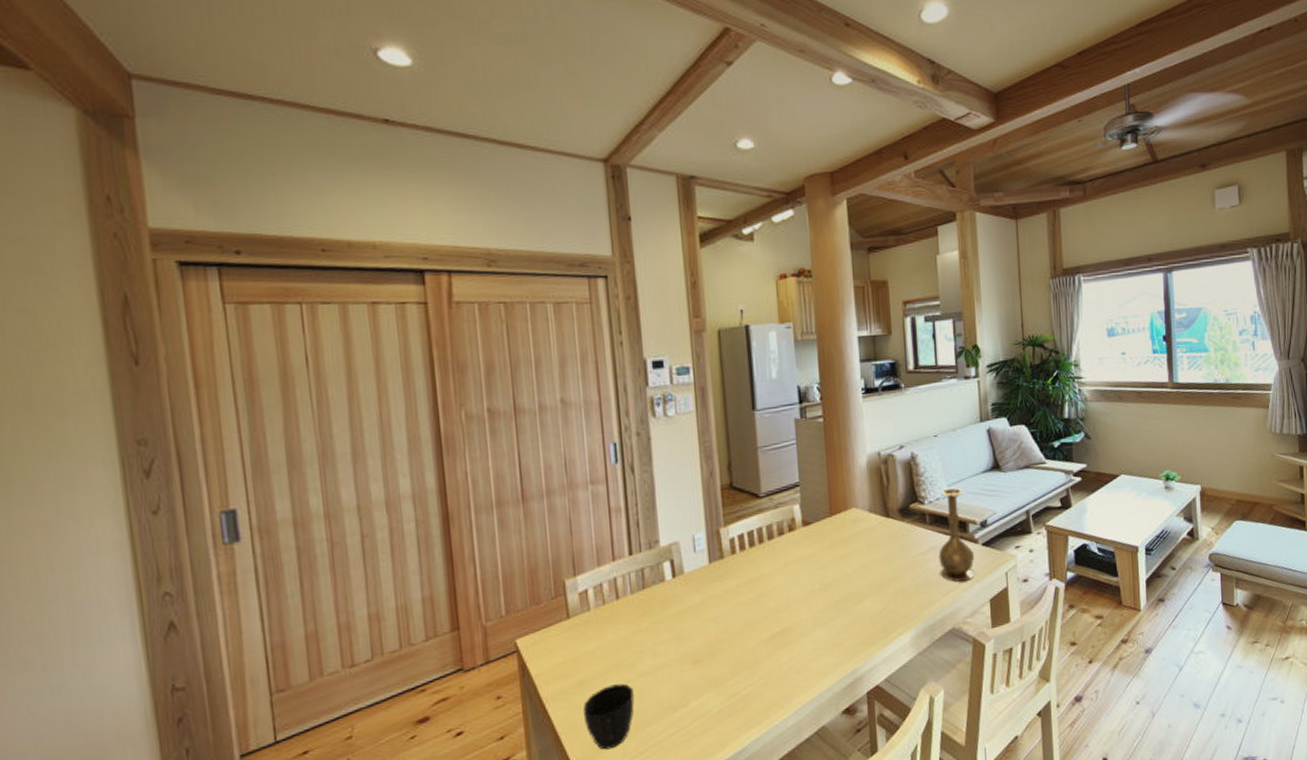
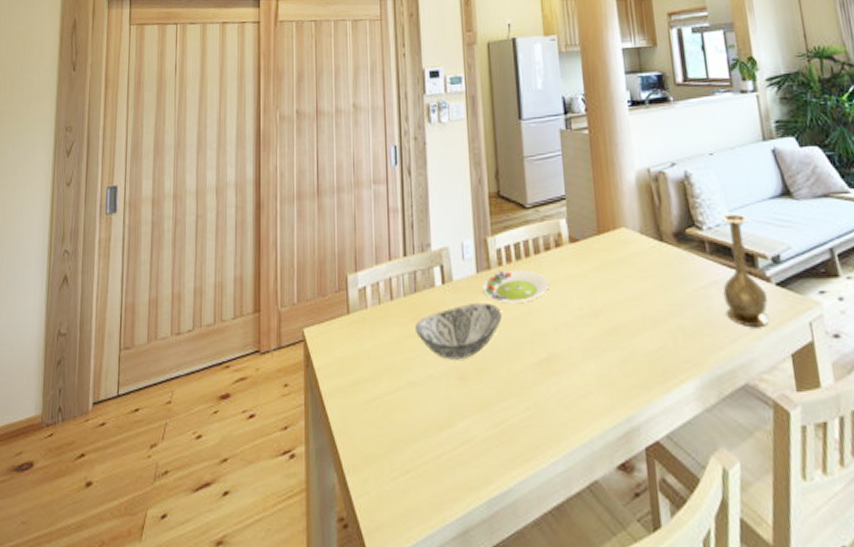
cup: present [583,683,635,750] -> none [356,390,403,461]
decorative bowl: none [644,589,736,647] -> present [414,302,502,360]
salad plate: none [715,555,782,588] -> present [482,269,549,302]

